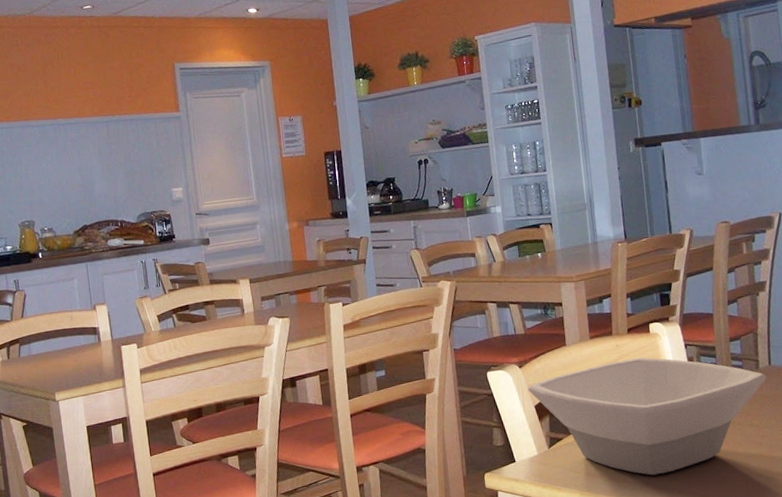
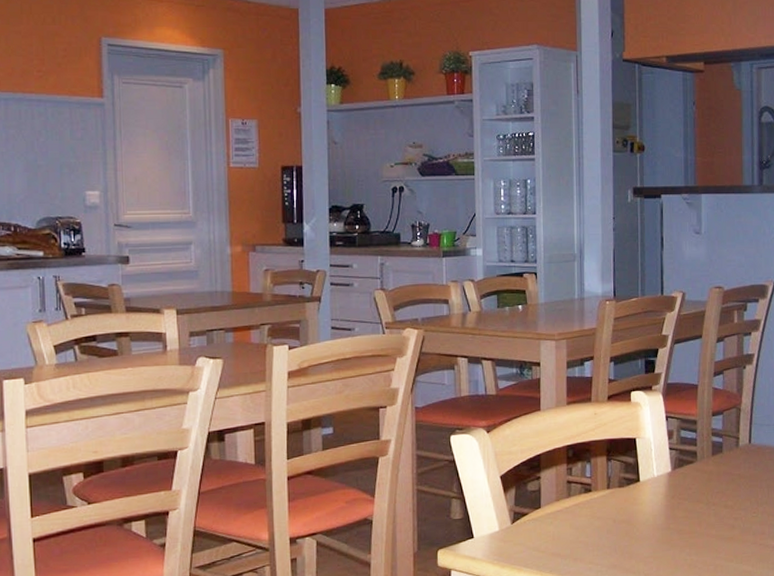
bowl: present [527,357,767,476] -> none [494,428,746,557]

